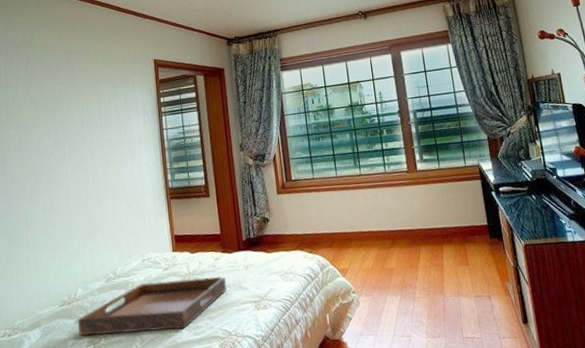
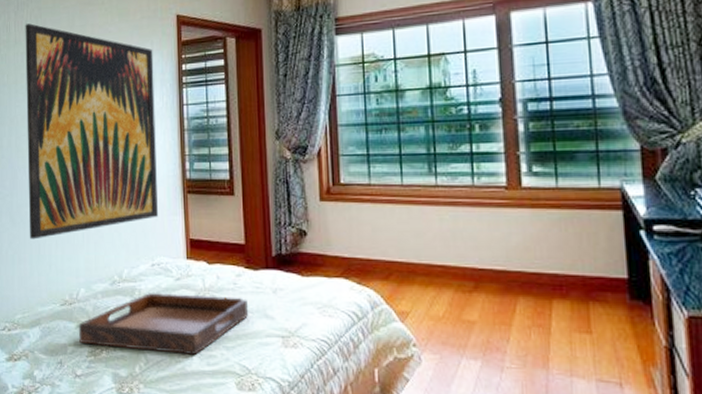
wall art: none [15,69,146,253] -> present [25,23,158,240]

